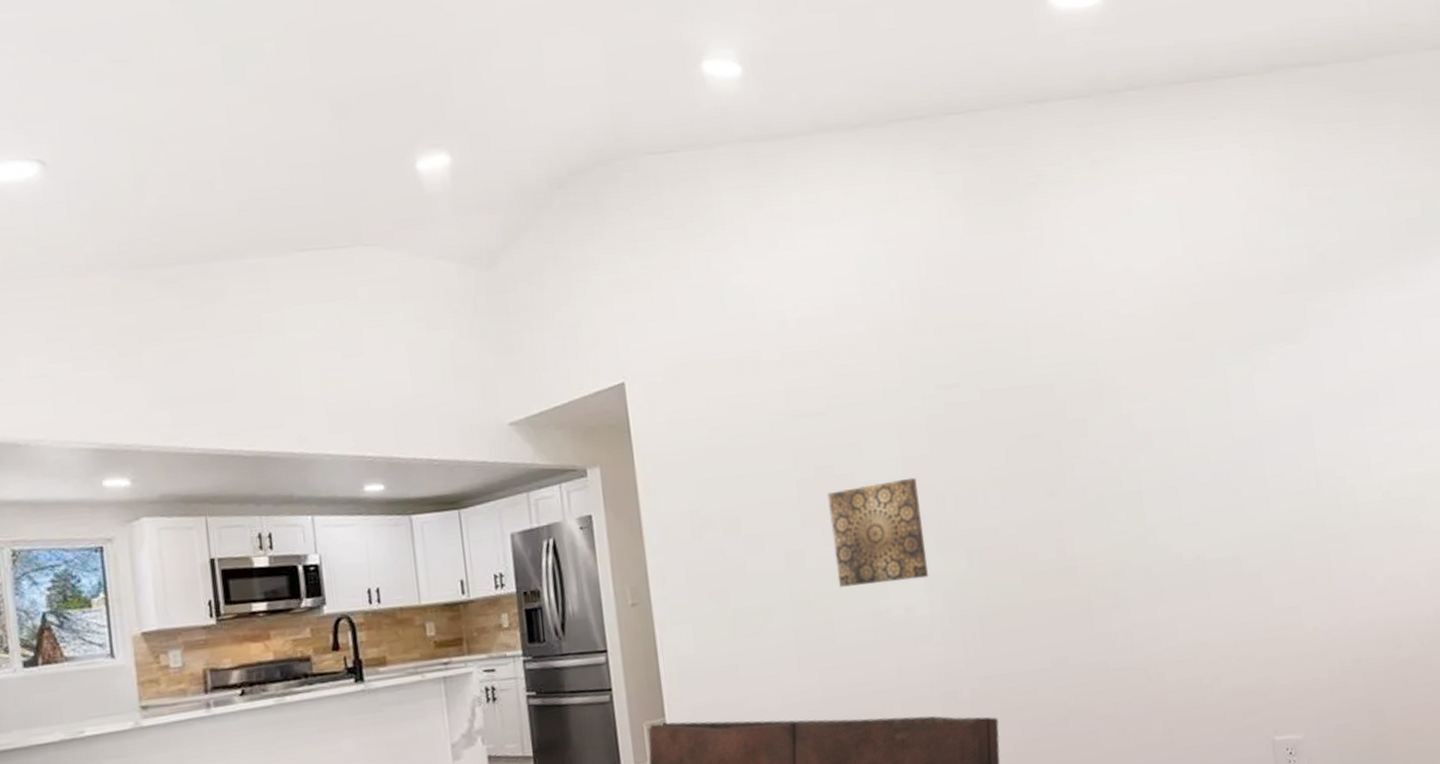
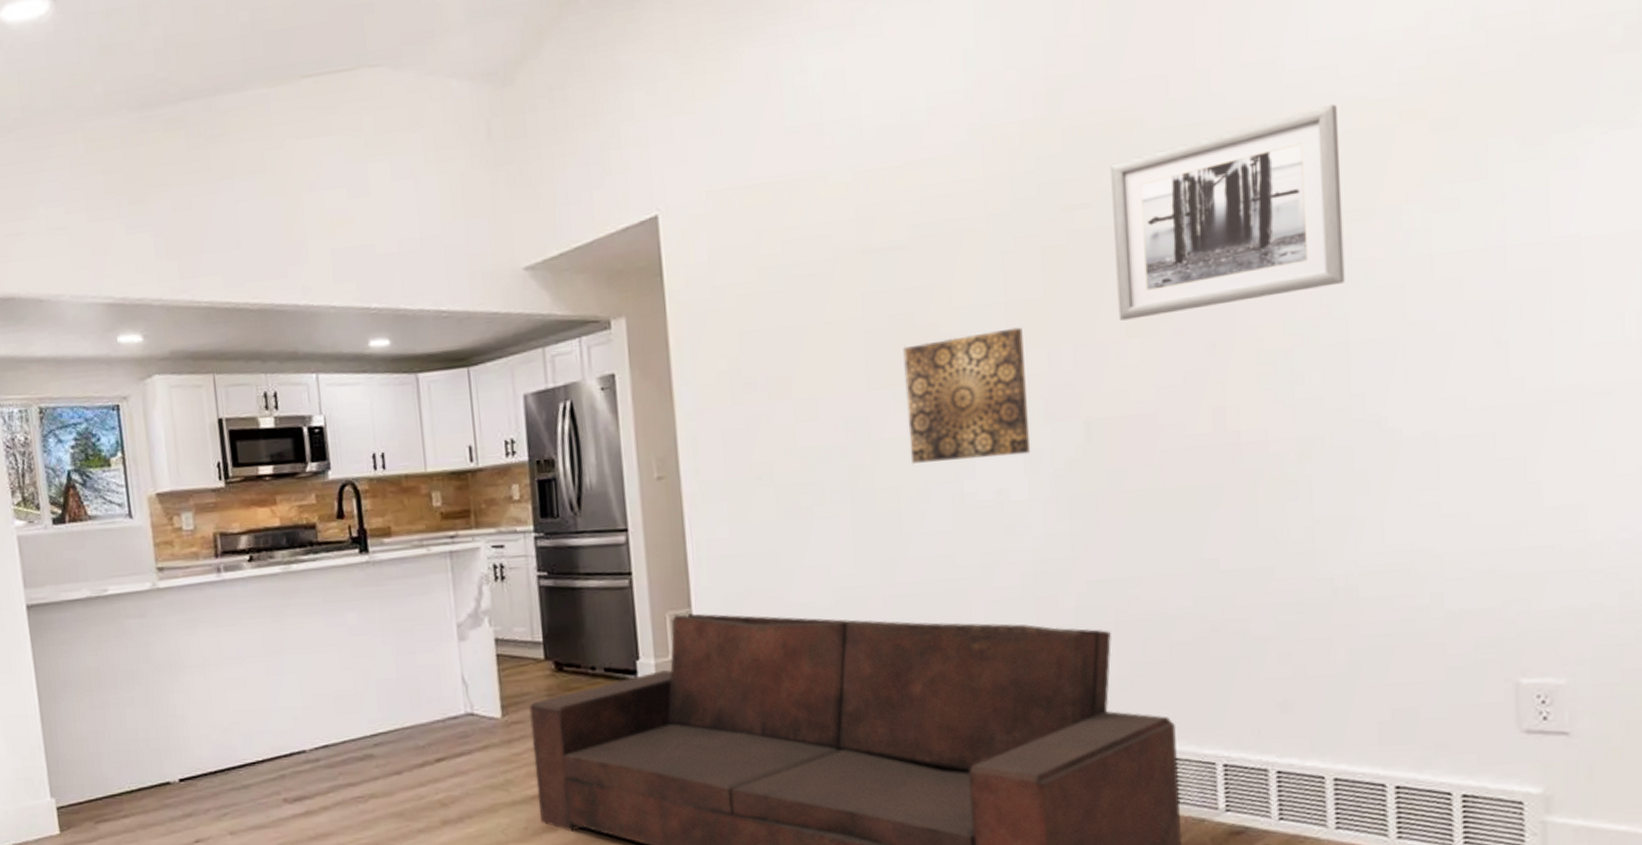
wall art: none [970,319,1135,473] -> present [1111,104,1345,321]

